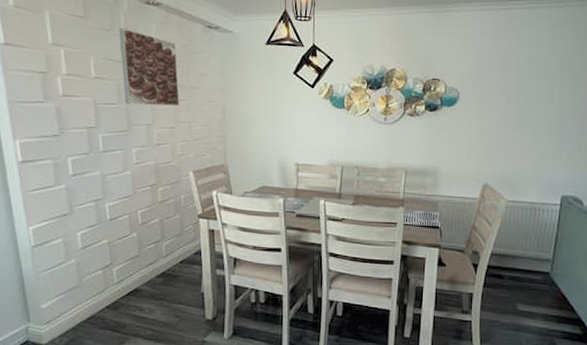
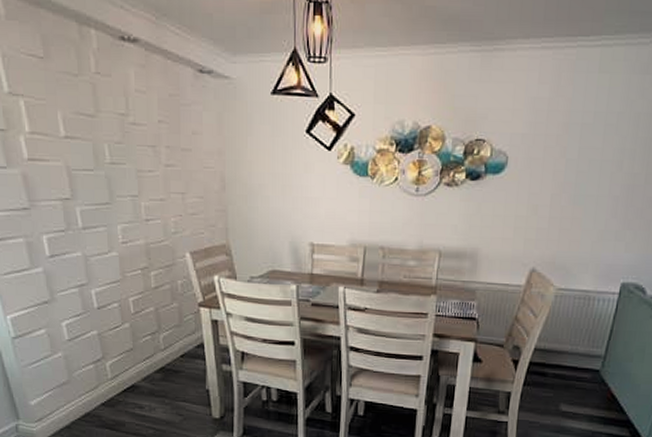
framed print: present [119,28,179,106] -> none [89,72,169,173]

